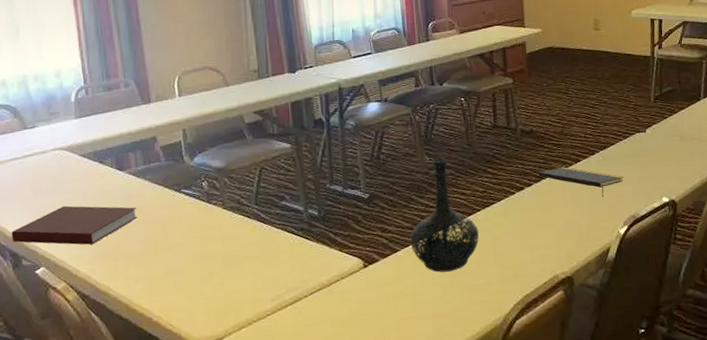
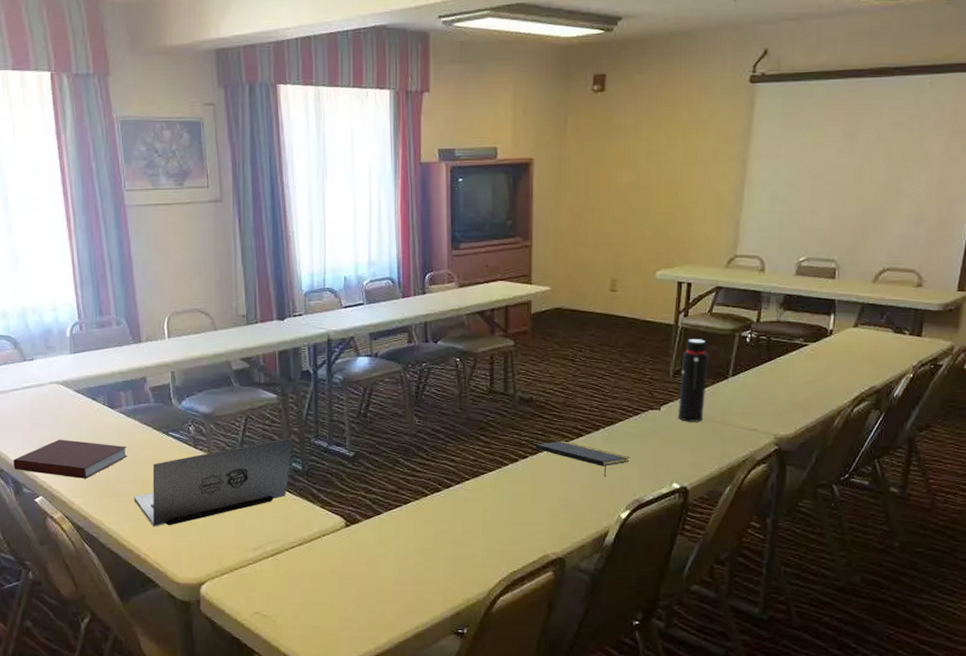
laptop: none [144,184,308,288] -> present [133,437,293,527]
bottle: present [410,157,479,273] -> none [394,420,466,540]
water bottle: none [660,67,683,141] -> present [678,339,709,422]

